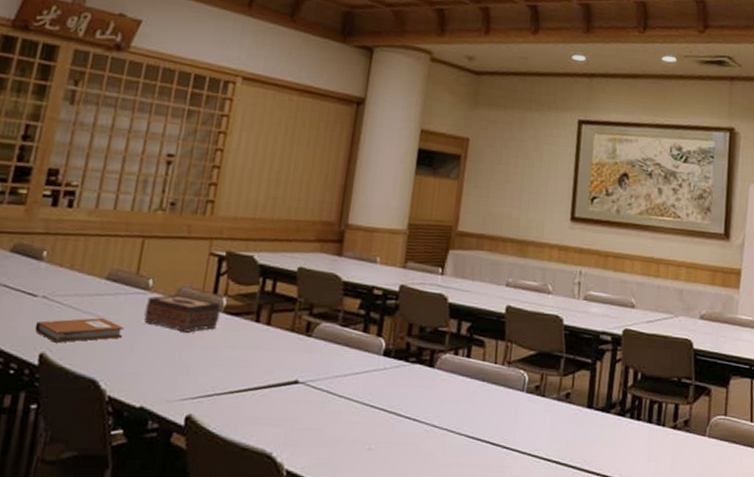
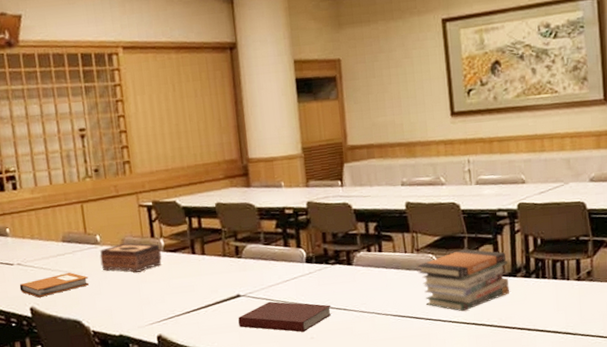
notebook: none [287,395,400,440] -> present [238,301,332,332]
book stack: none [505,370,603,445] -> present [417,248,510,312]

